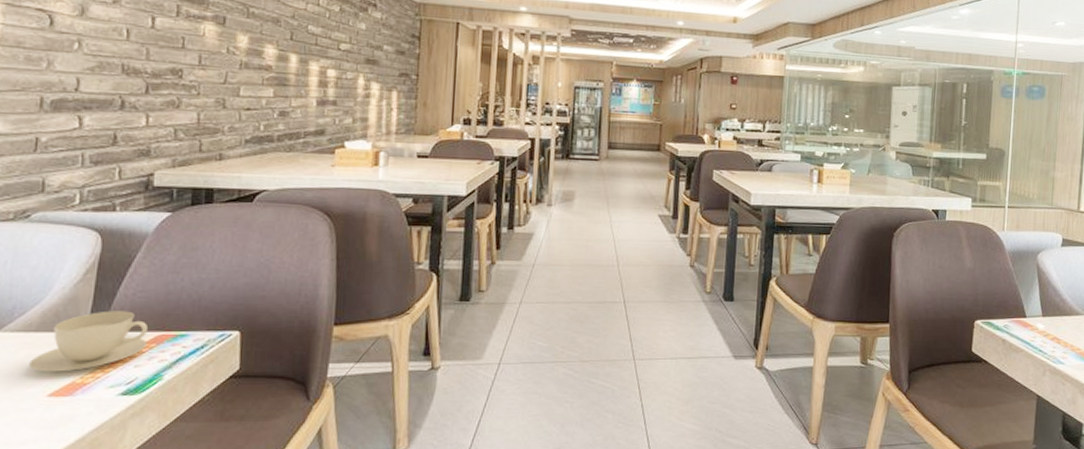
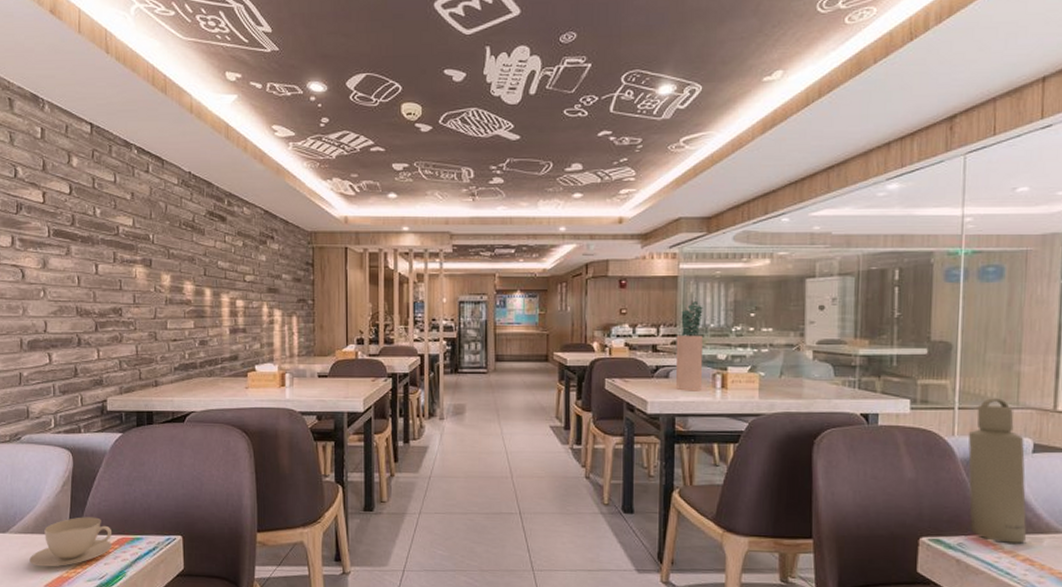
vase: none [778,97,805,185] -> present [675,297,704,391]
bottle: none [1013,199,1056,324] -> present [968,398,1027,543]

